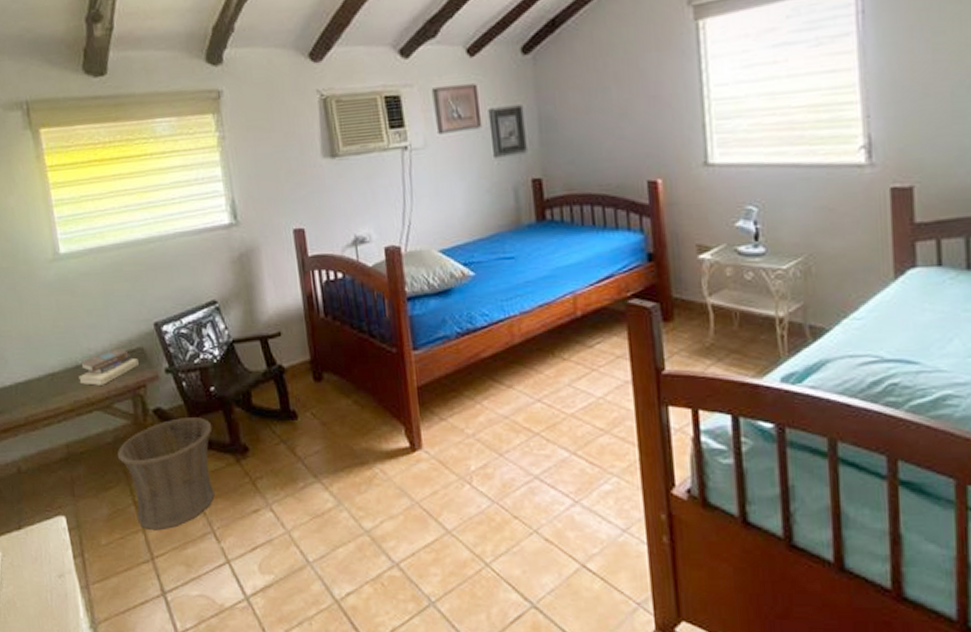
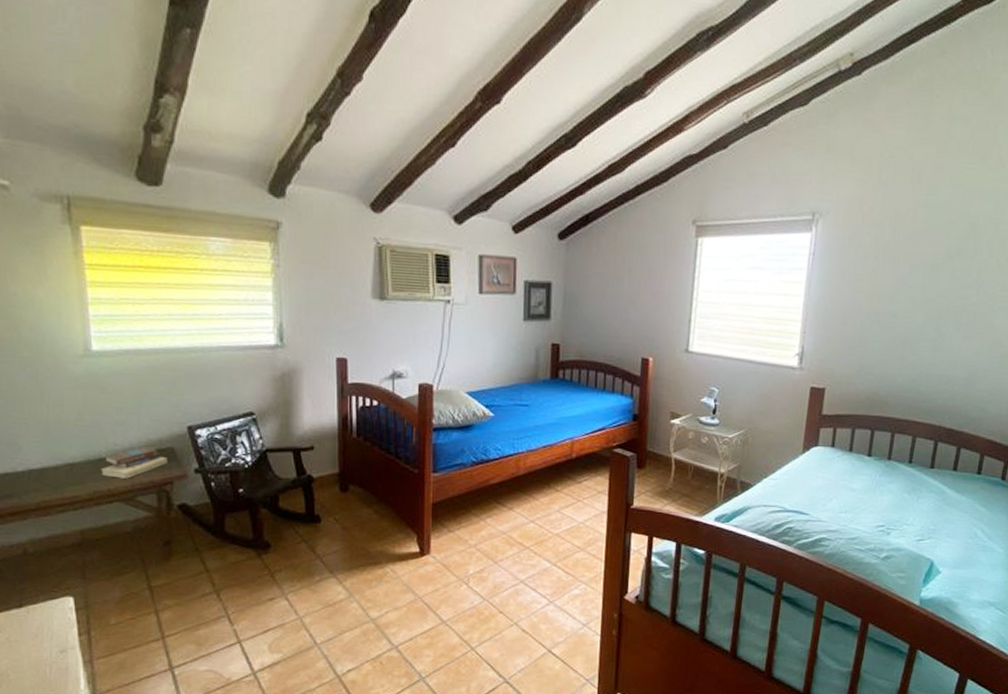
basket: present [117,417,215,531] -> none [135,514,237,613]

